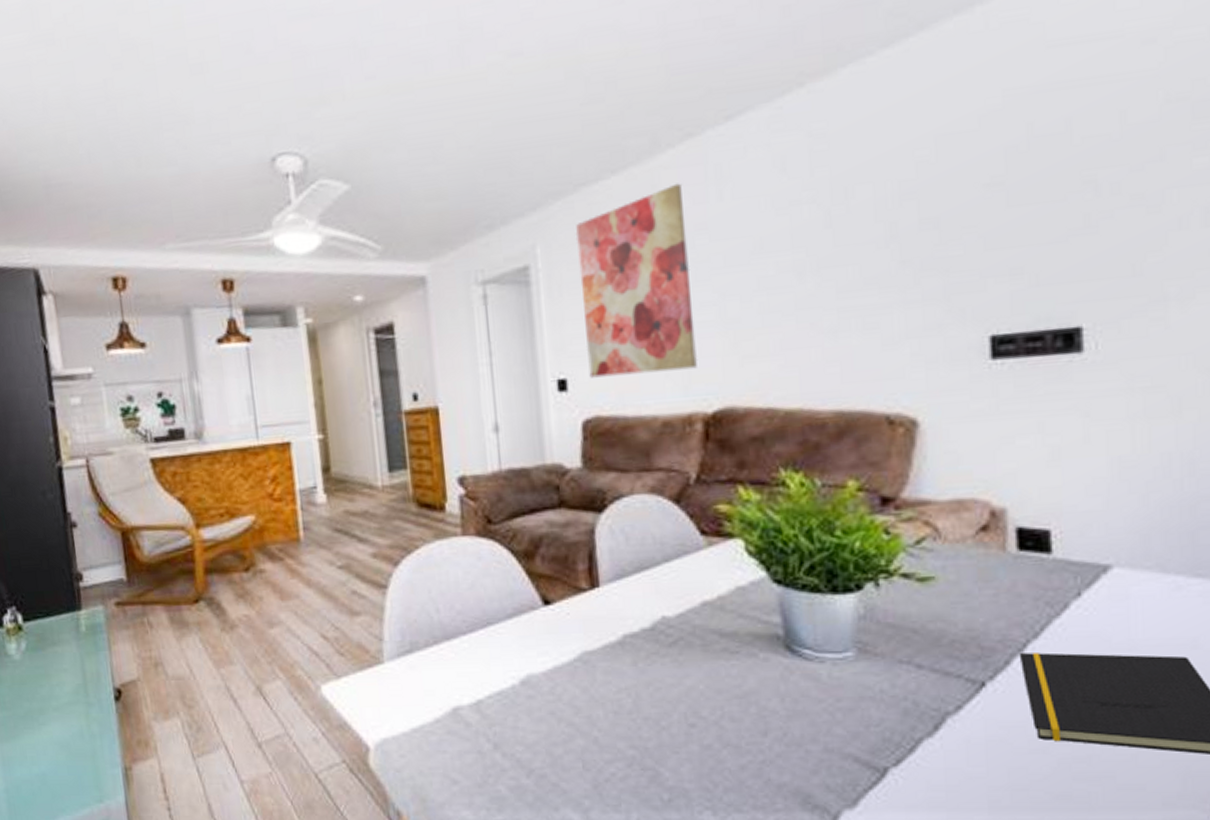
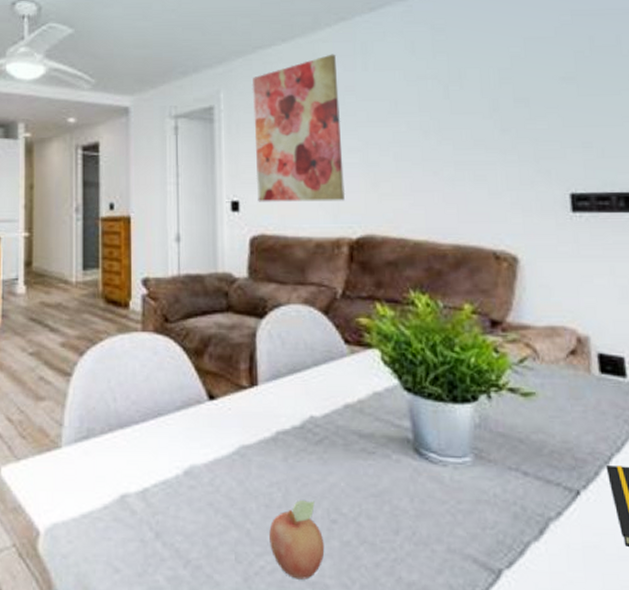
fruit: none [619,705,683,785] -> present [269,500,325,580]

